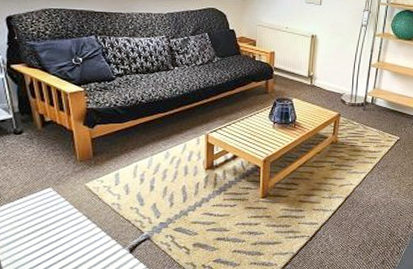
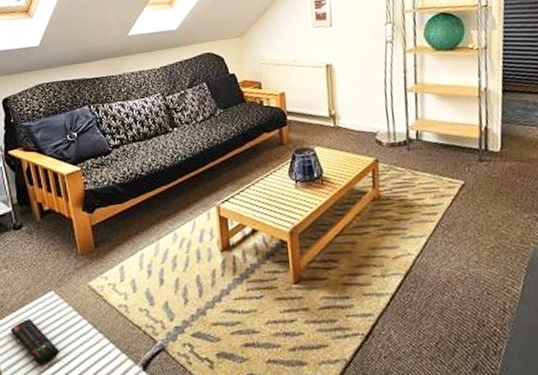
remote control: none [7,208,55,246] -> present [10,318,60,366]

